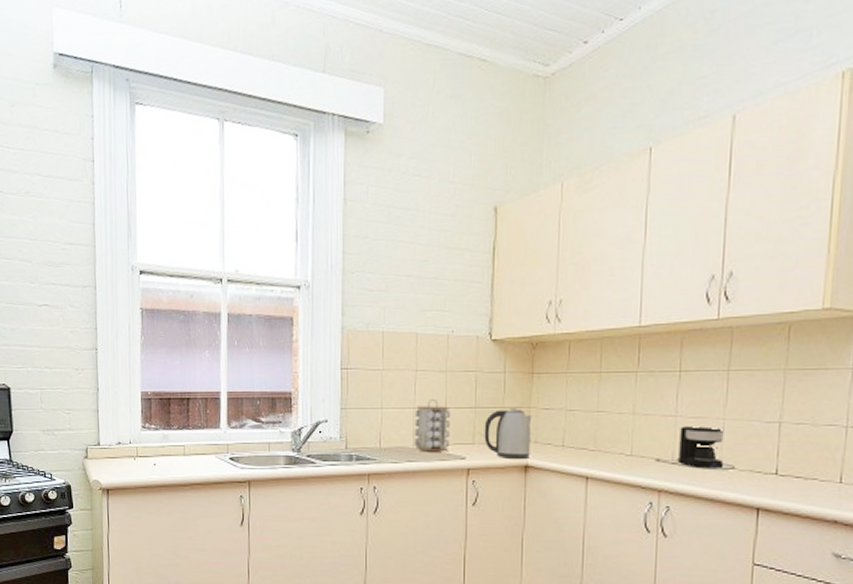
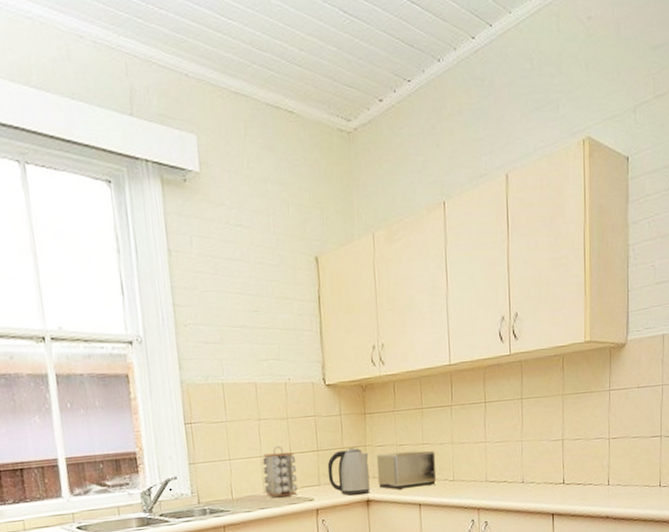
toaster: none [540,417,612,459] -> present [376,450,437,490]
coffee maker: present [654,426,735,470] -> none [472,449,533,487]

